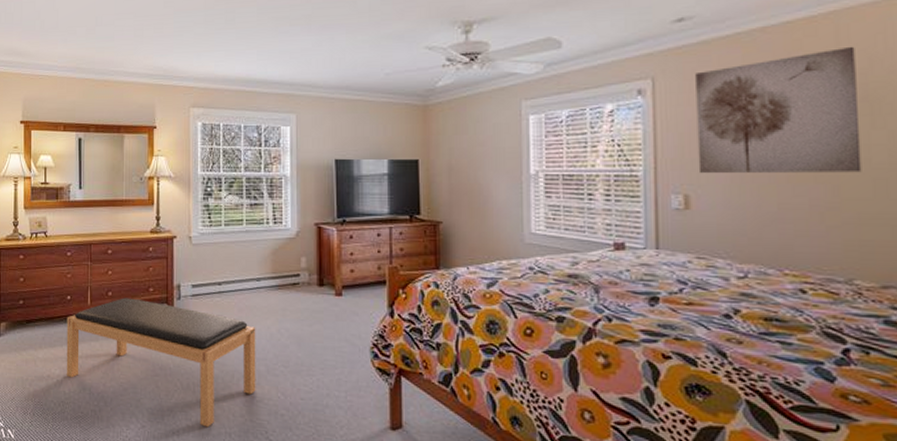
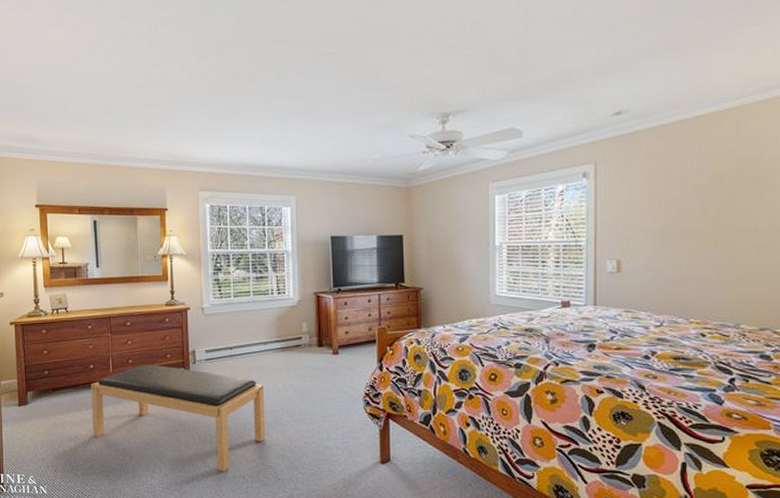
wall art: present [695,46,862,174] -> none [628,136,751,243]

